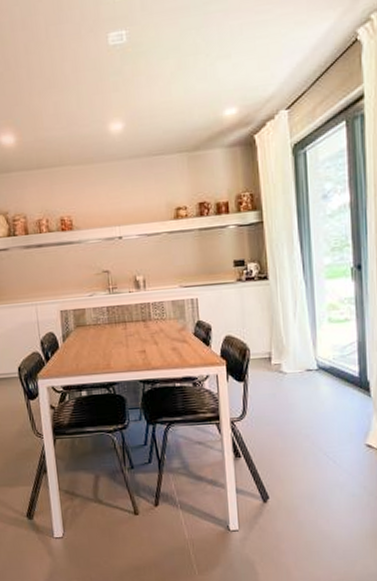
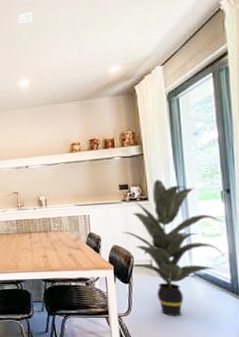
indoor plant: none [236,254,354,419] -> present [121,179,224,317]

